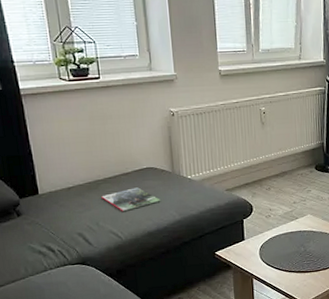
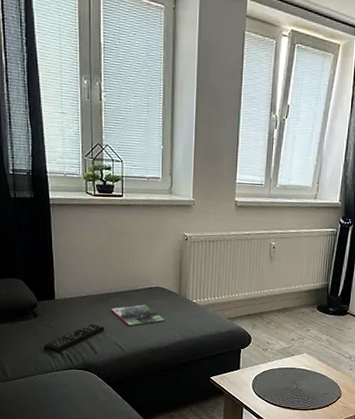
remote control: none [32,214,97,250] -> present [43,324,105,352]

